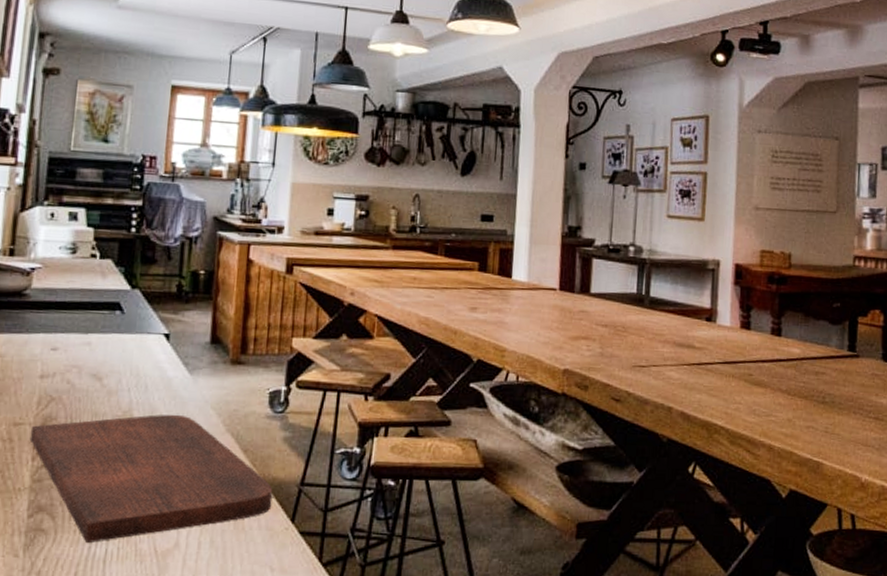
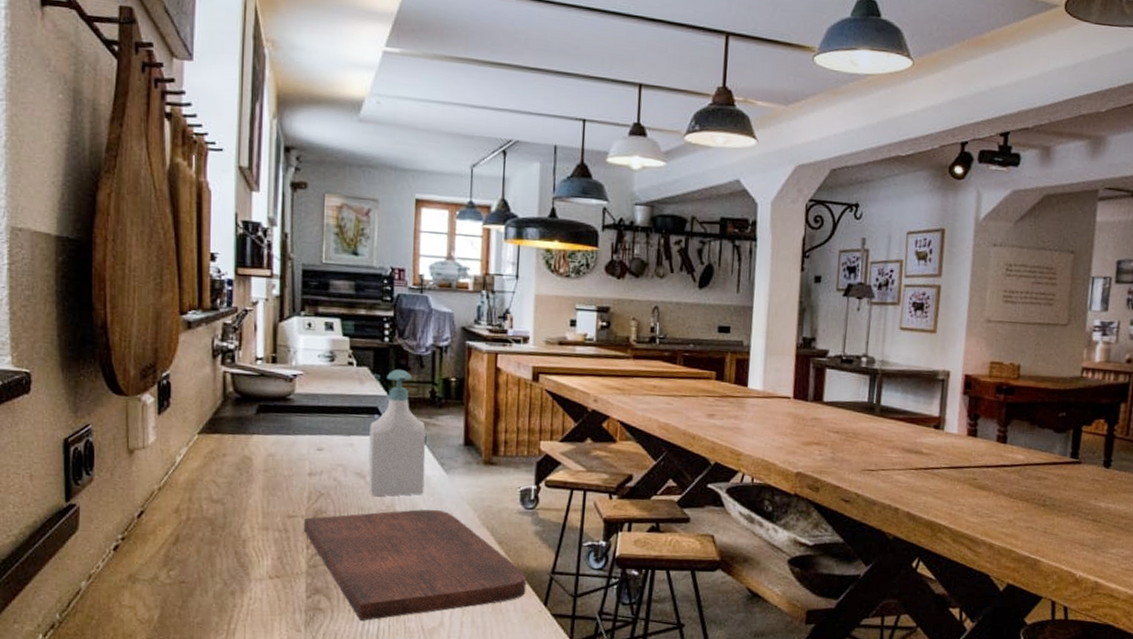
soap bottle: none [103,261,170,401] -> present [367,369,426,497]

